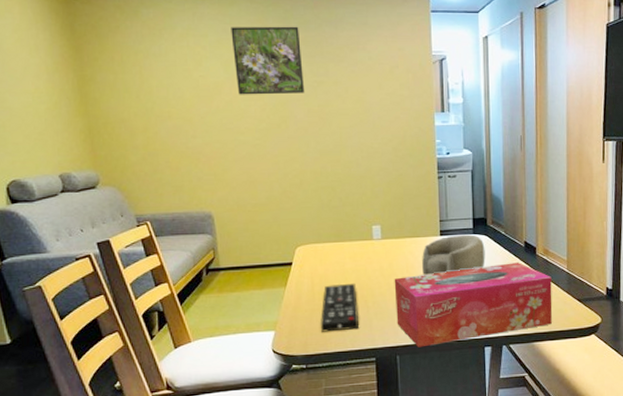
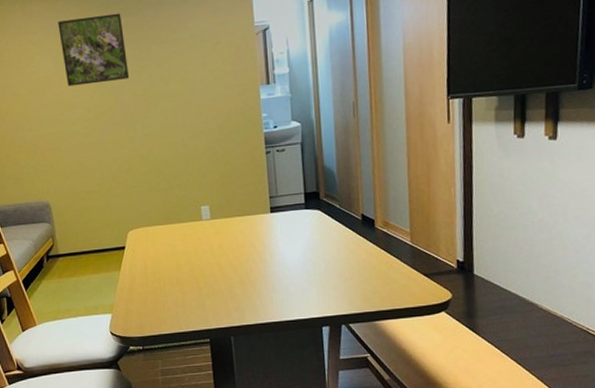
remote control: present [321,283,359,332] -> none [154,264,192,314]
tissue box: present [394,262,553,348] -> none [225,237,396,328]
decorative bowl: present [422,234,485,276] -> none [252,210,320,255]

